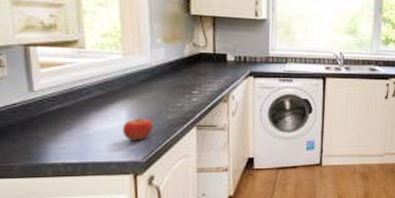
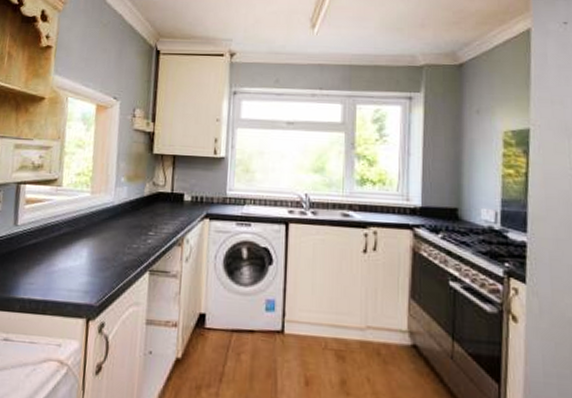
fruit: present [122,117,154,141] -> none [81,257,110,282]

